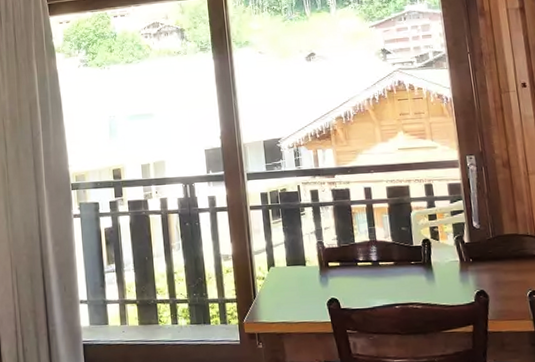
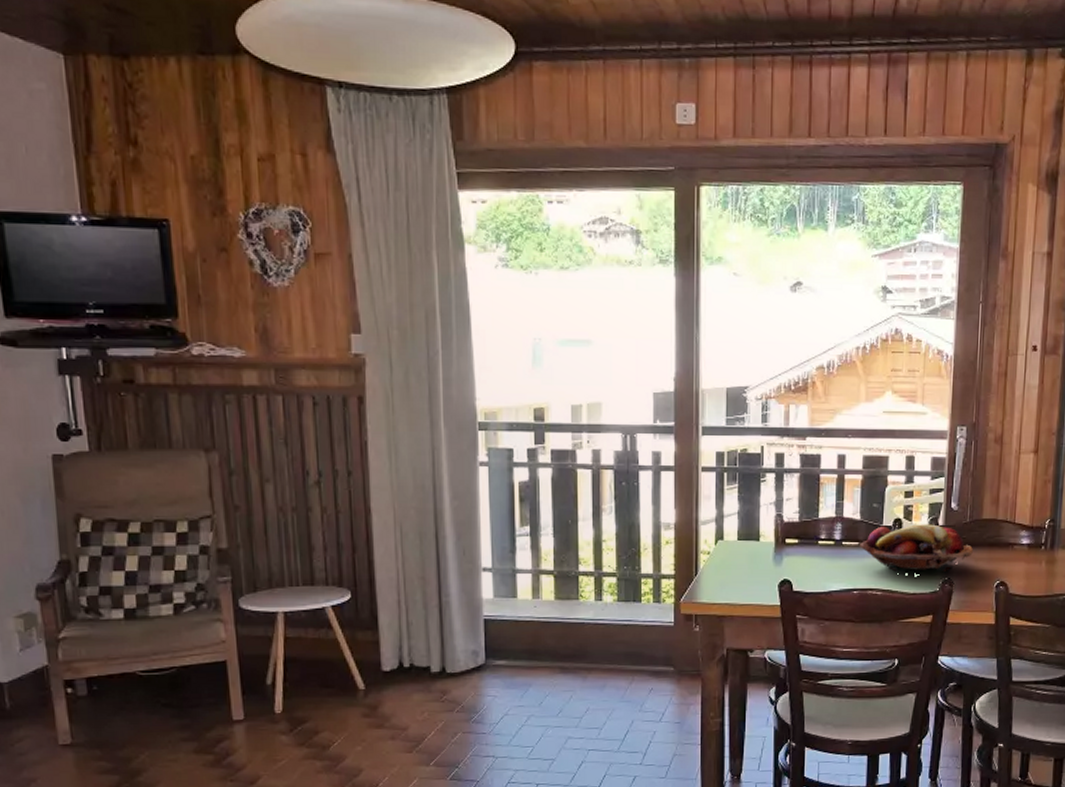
fruit basket: none [395,242,501,287] -> present [860,524,973,573]

